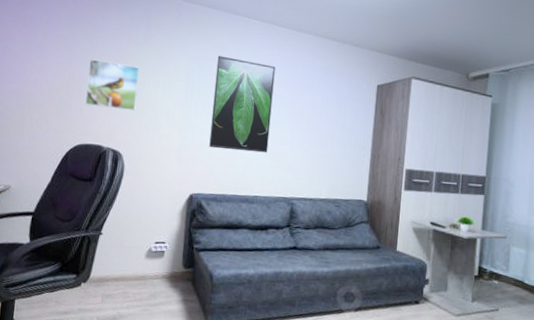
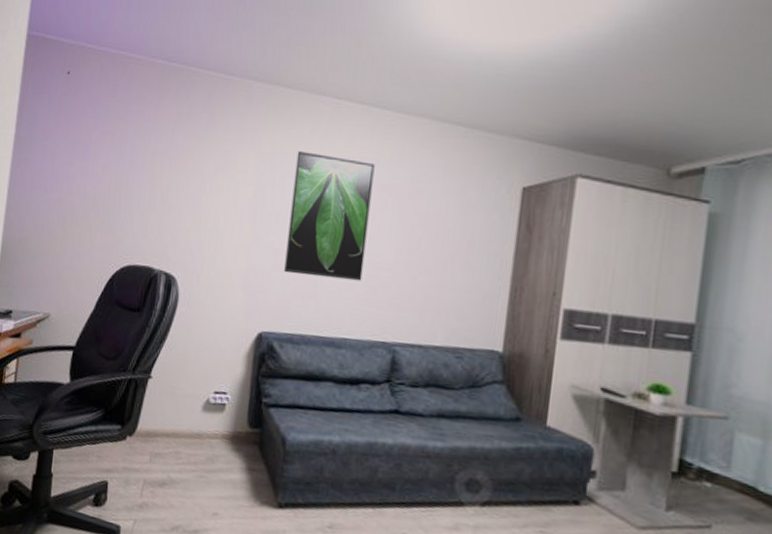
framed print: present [85,59,140,111] -> none [134,159,199,225]

